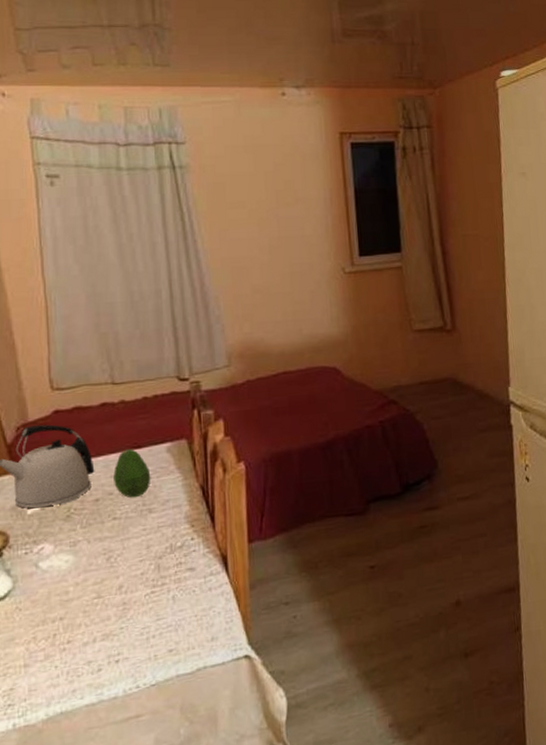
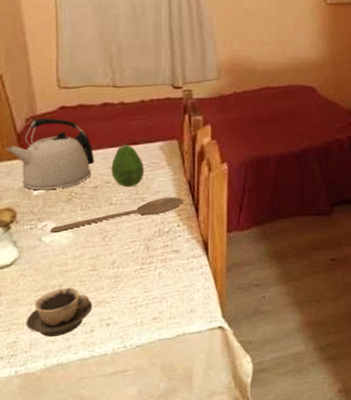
cup: none [23,620,99,681] -> present [26,287,93,337]
wooden spoon: none [48,505,197,557] -> present [51,197,183,233]

